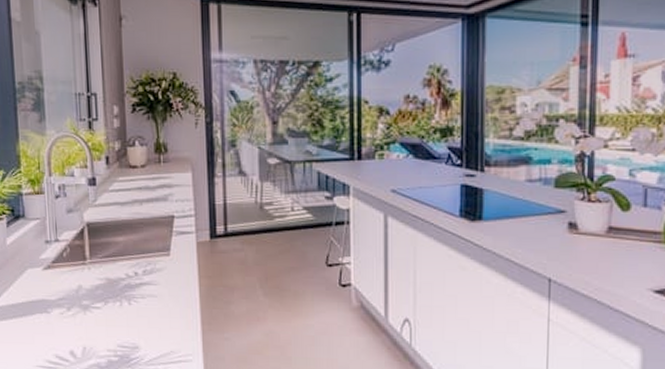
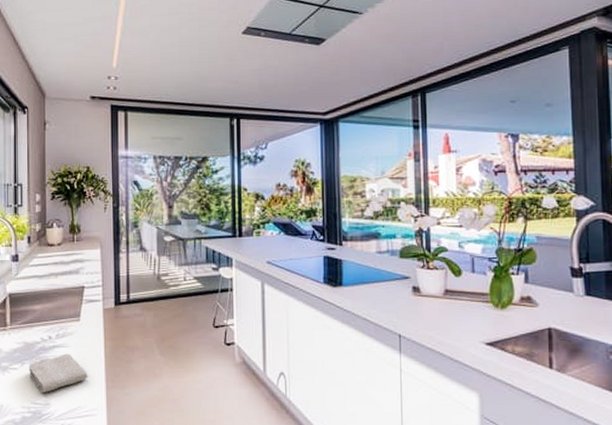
washcloth: none [112,292,181,335] -> present [28,354,88,392]

